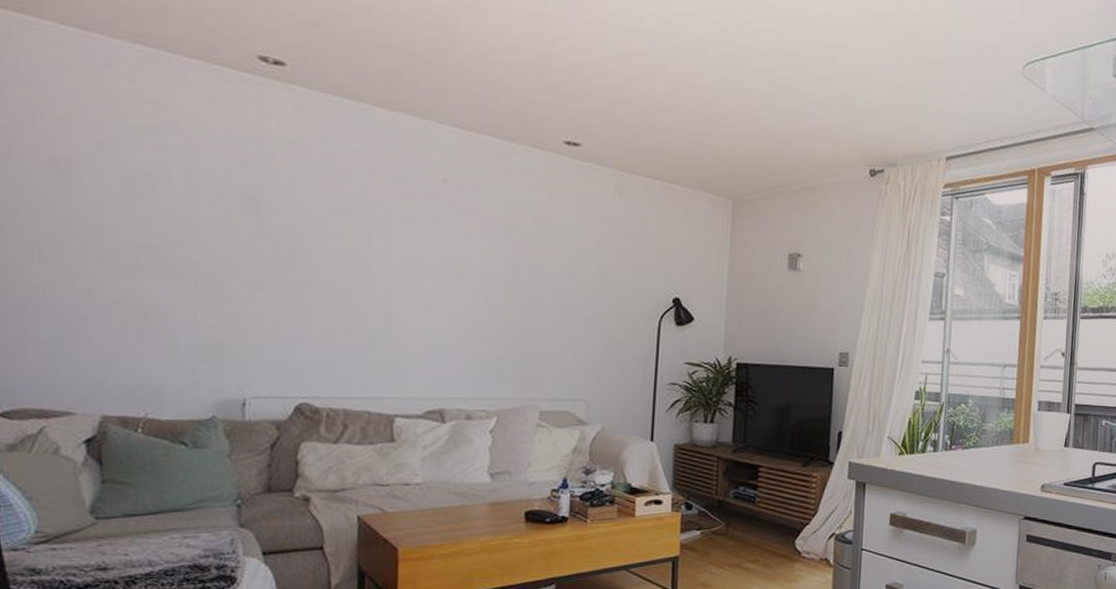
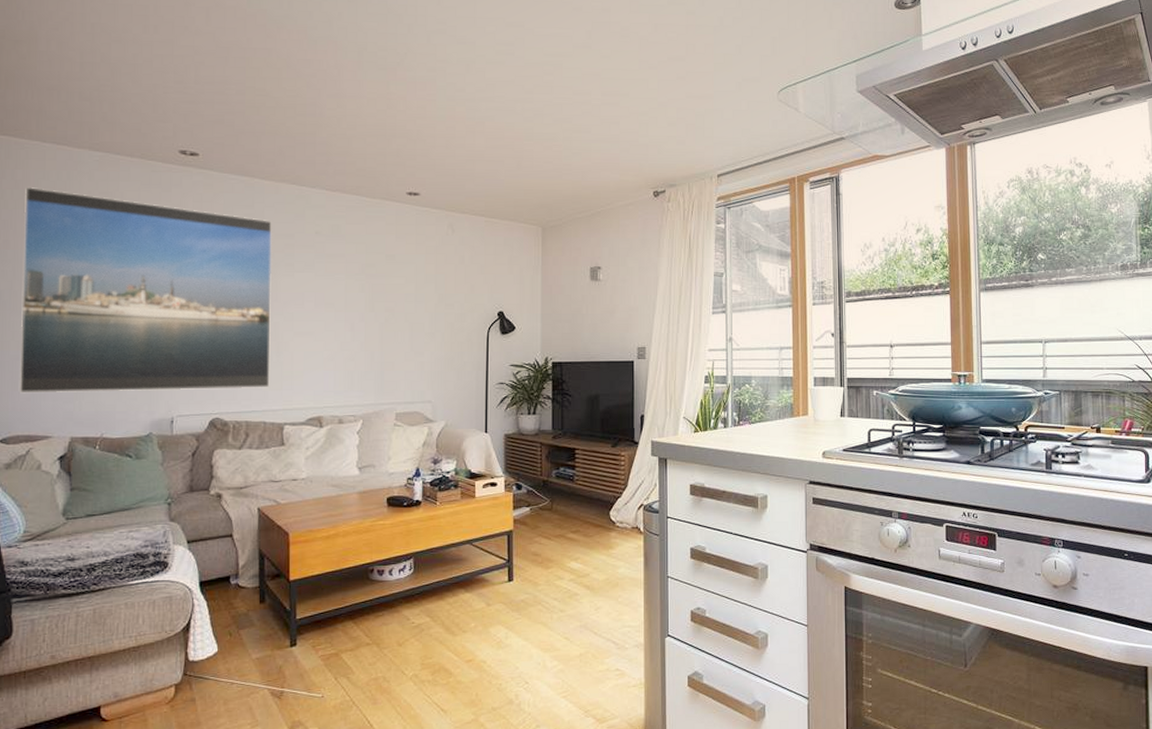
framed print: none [27,81,386,370] -> present [19,186,273,394]

